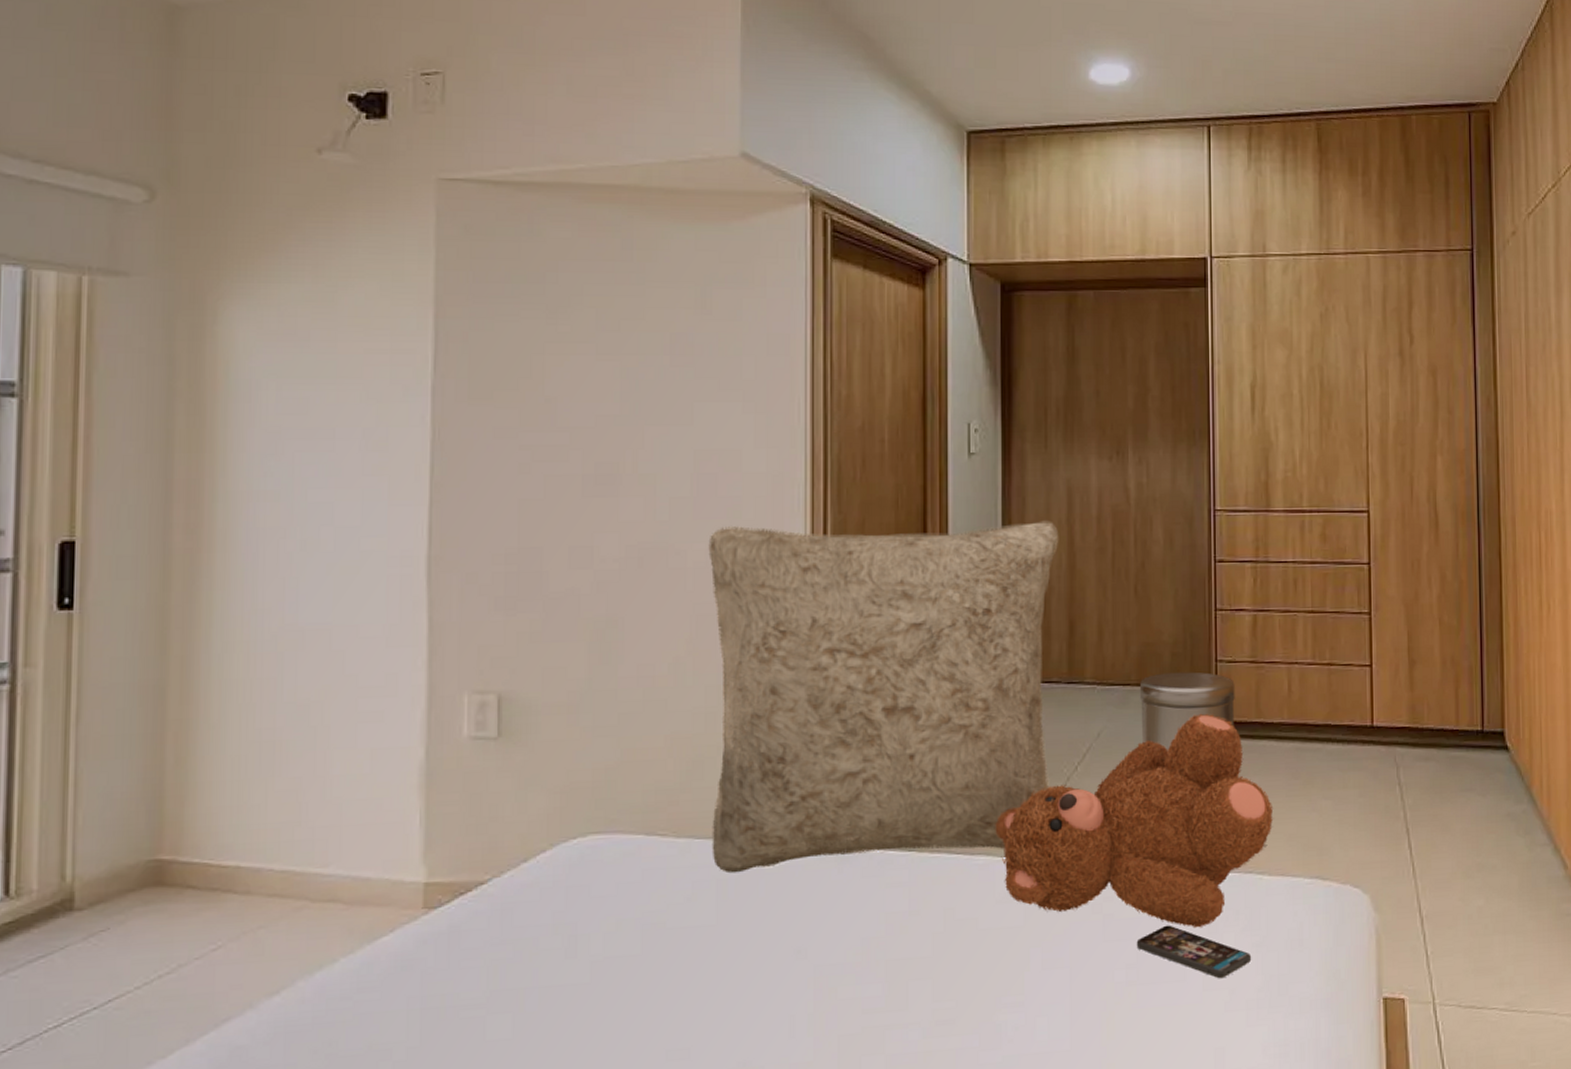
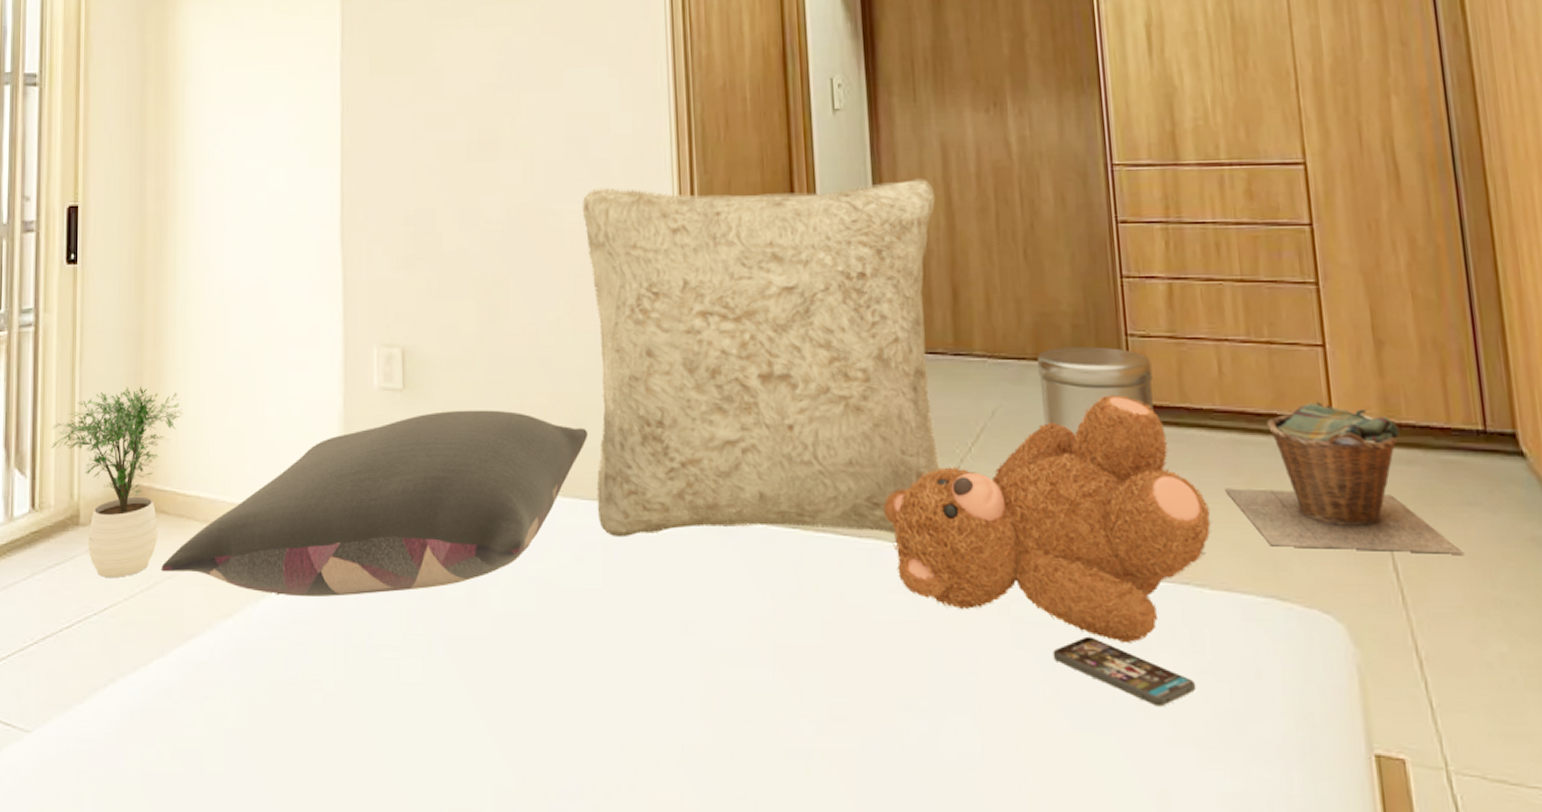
potted plant: none [33,748,220,966] -> present [51,386,184,577]
pillow: none [186,754,706,965] -> present [161,410,589,597]
laundry basket: none [1285,712,1460,836] -> present [1224,401,1464,554]

